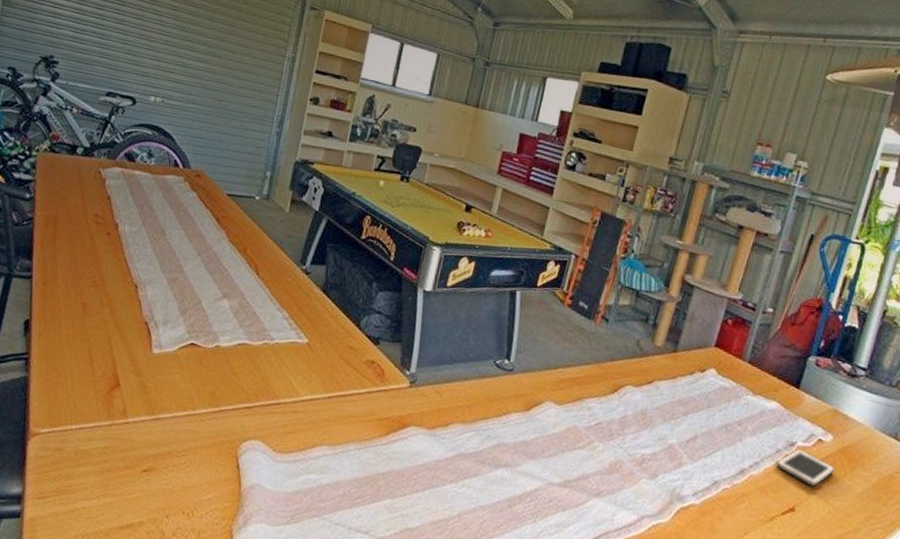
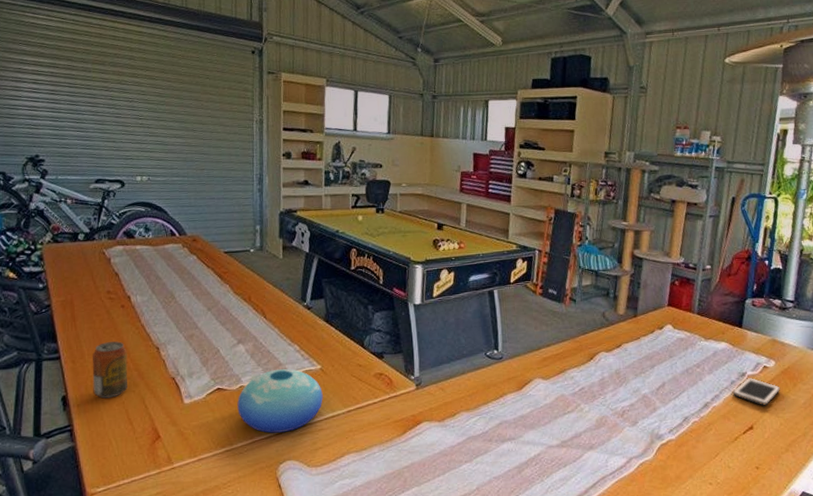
beverage can: none [58,269,103,332] -> present [92,341,128,399]
bowl: none [208,334,305,407] -> present [237,368,323,433]

